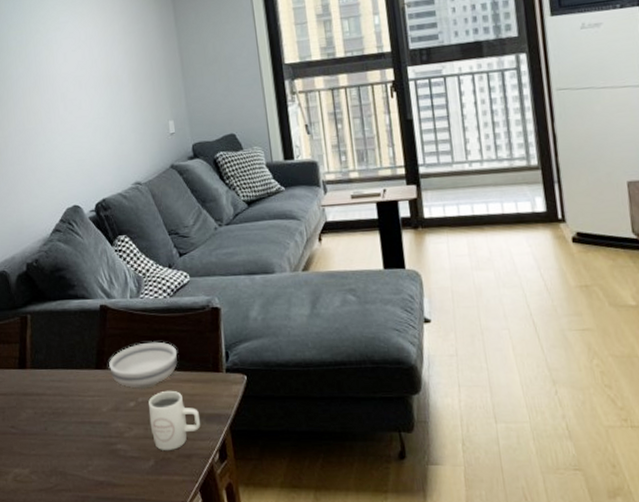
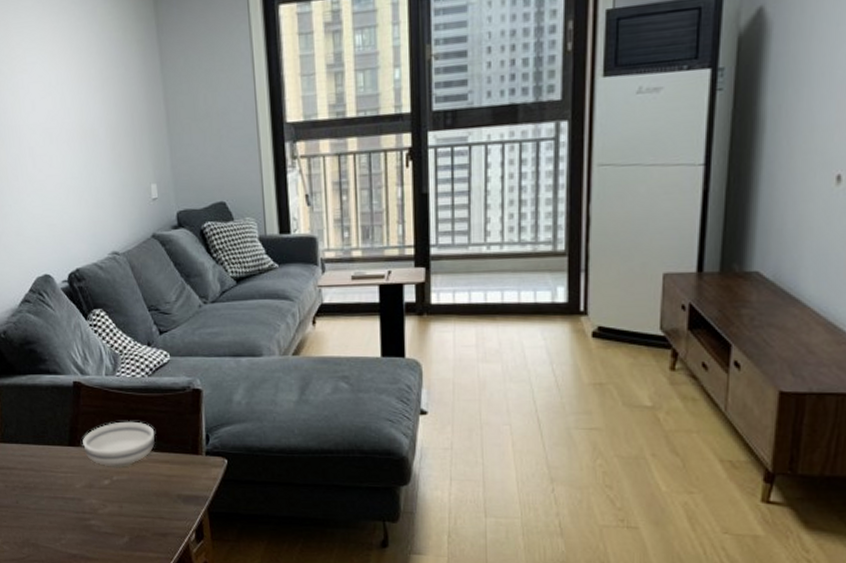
mug: present [148,390,201,450] -> none [123,470,178,528]

